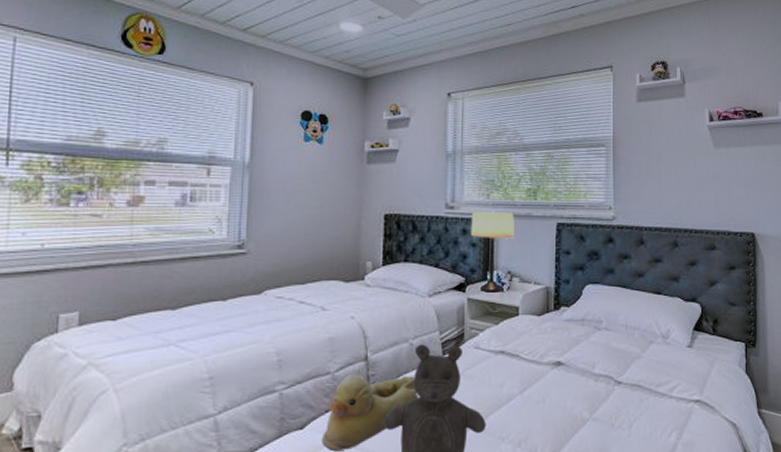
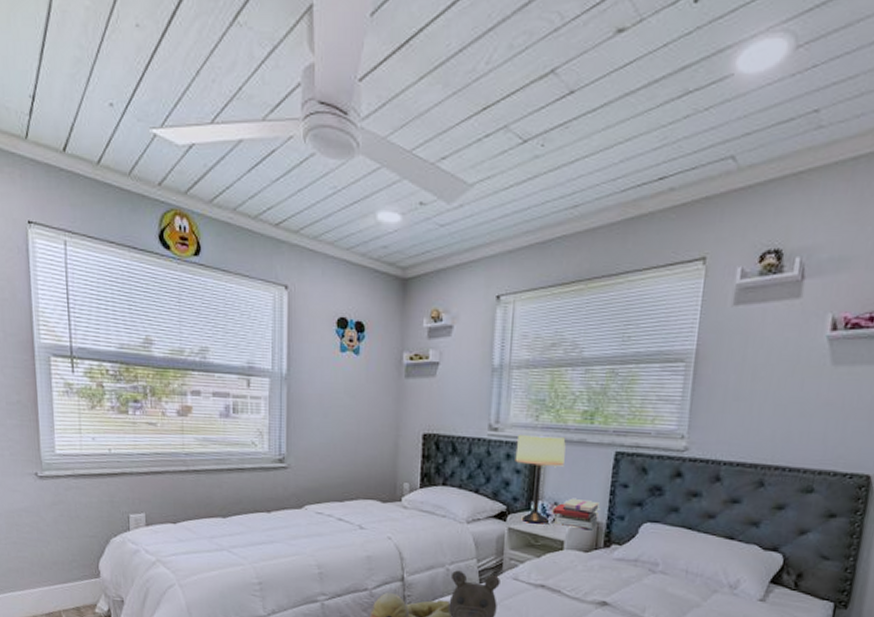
books: none [507,267,547,295] -> present [552,499,599,530]

